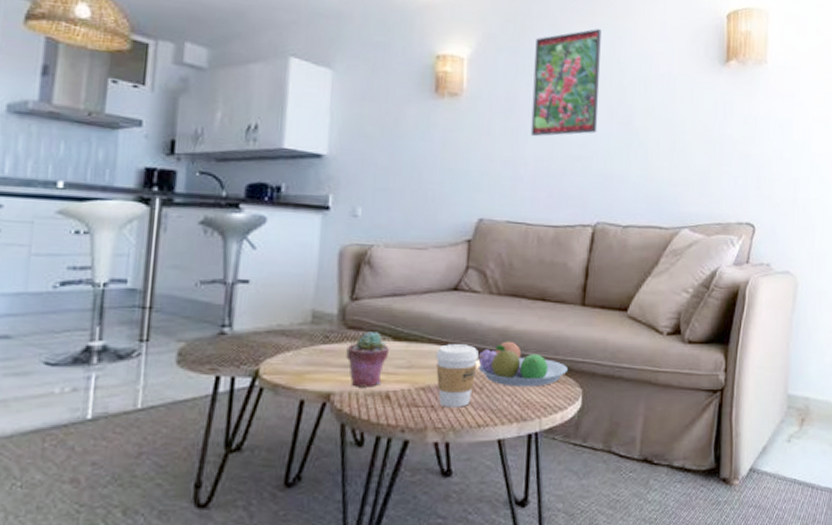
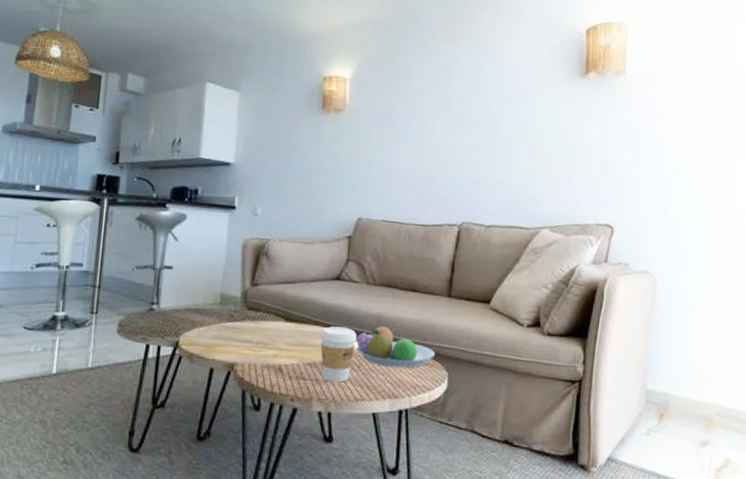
potted succulent: present [346,332,390,387] -> none [247,313,283,361]
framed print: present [530,29,601,137] -> none [403,48,468,146]

